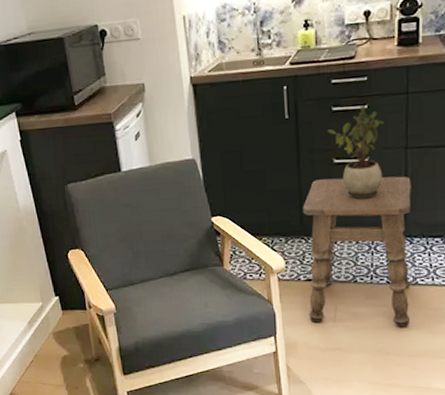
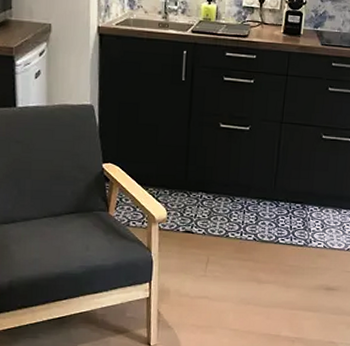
side table: present [303,176,411,327] -> none [183,140,282,280]
potted plant: present [327,105,384,200] -> none [217,80,266,163]

